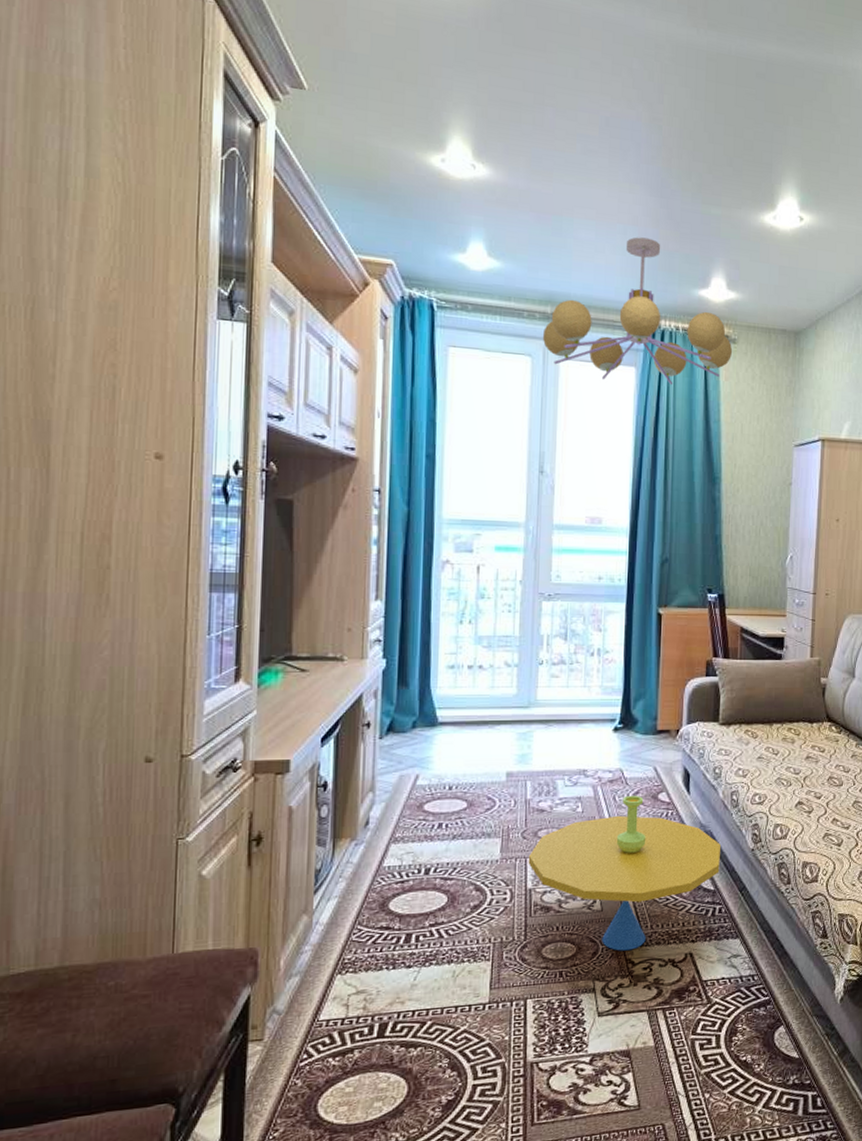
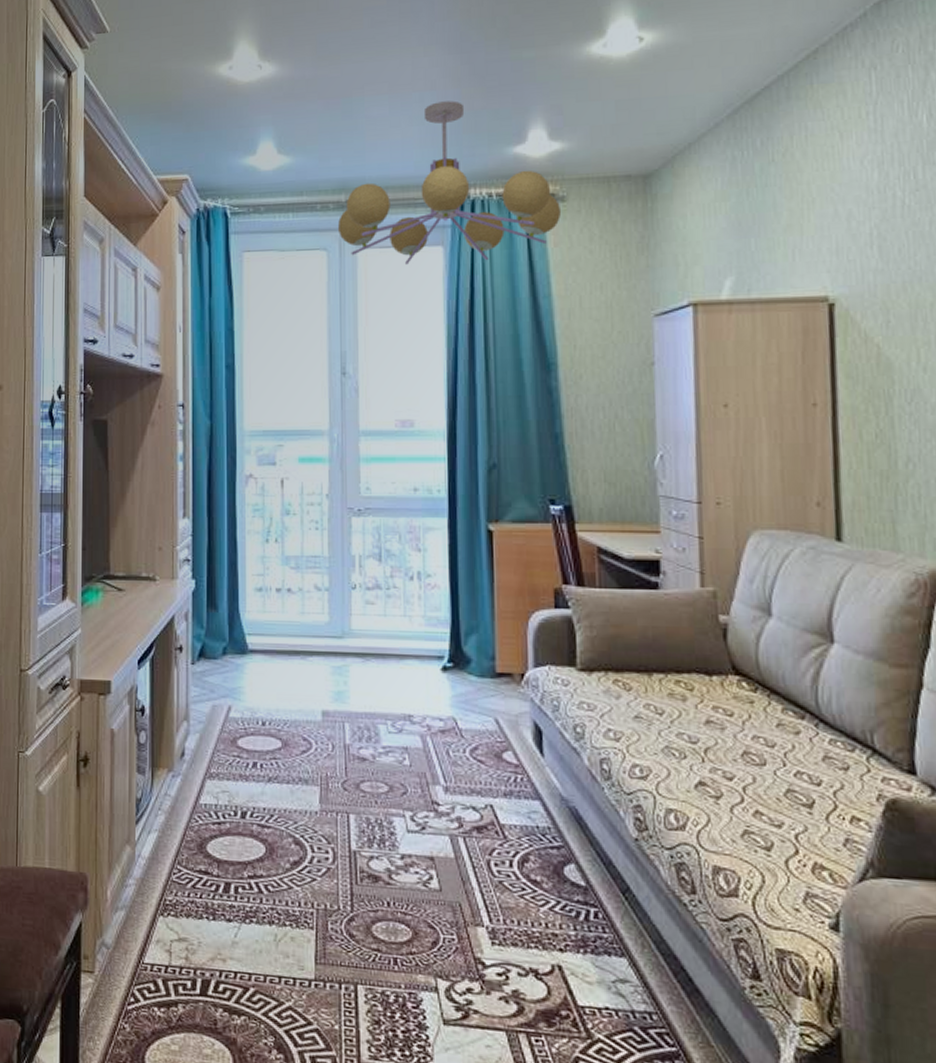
side table: present [528,795,720,951] -> none [350,750,591,947]

